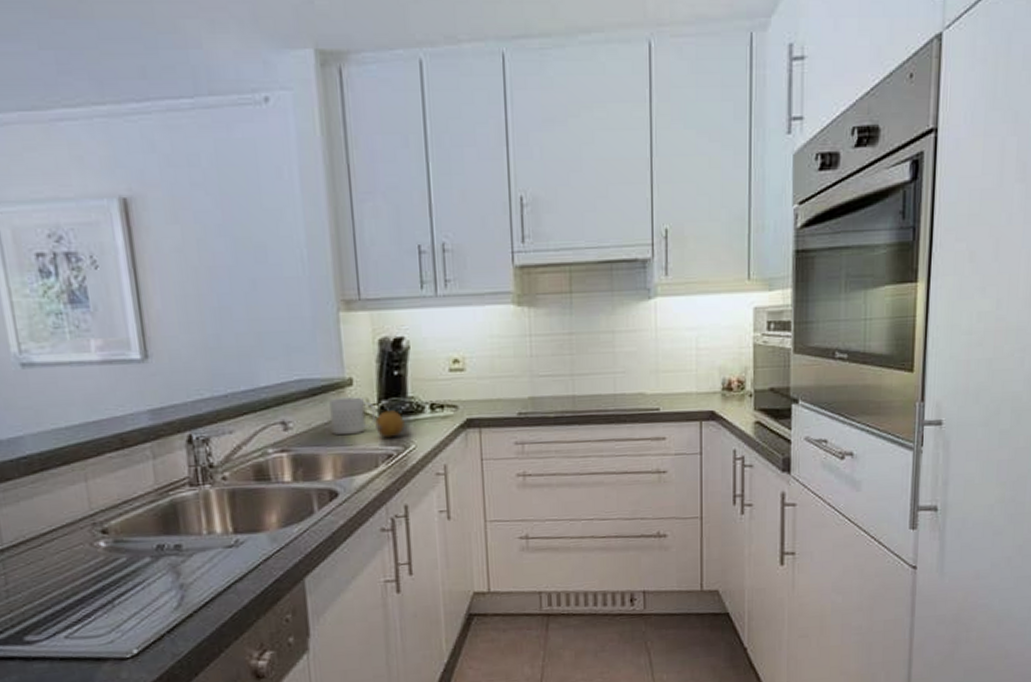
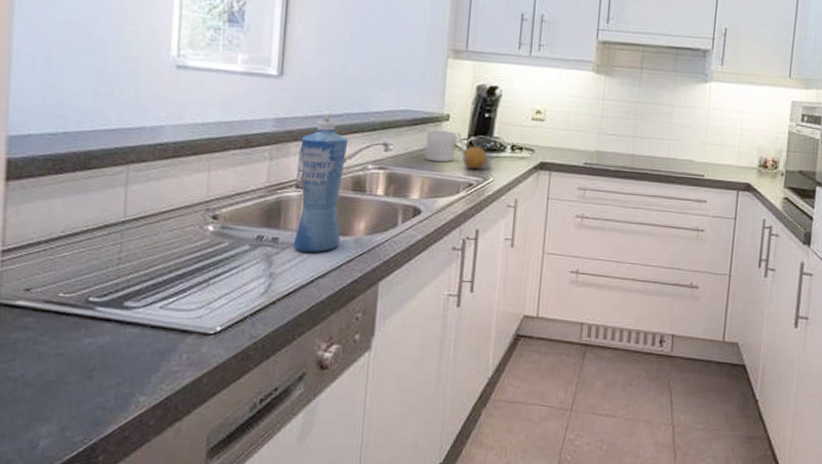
squeeze bottle: none [184,398,253,557] -> present [293,115,349,253]

